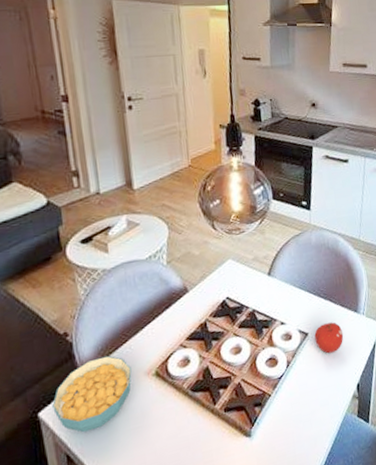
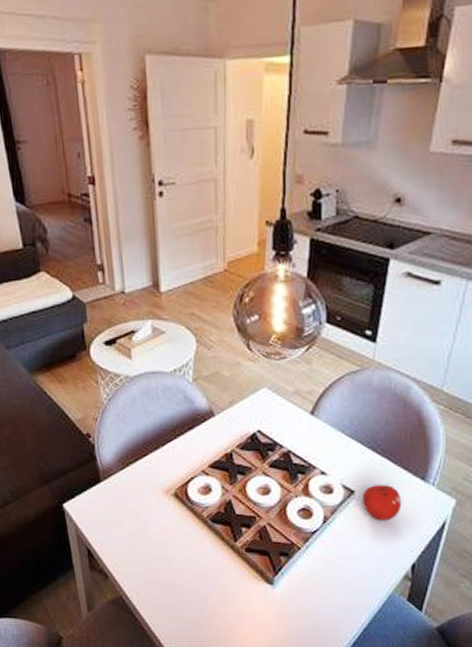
cereal bowl: present [52,355,132,433] -> none [75,465,151,533]

